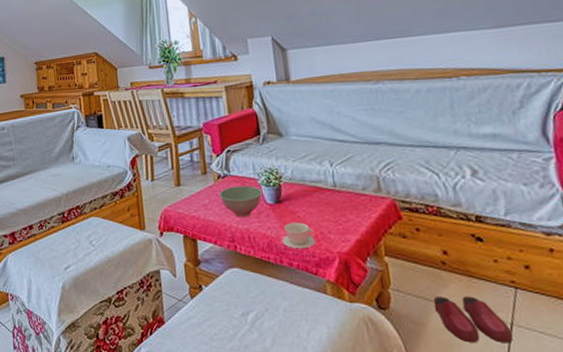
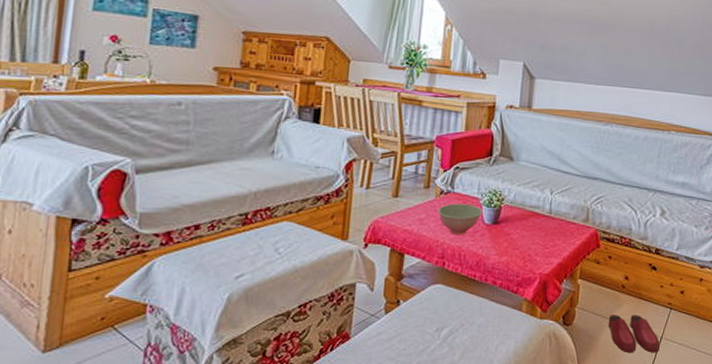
teacup: present [282,222,316,249] -> none [491,243,523,269]

